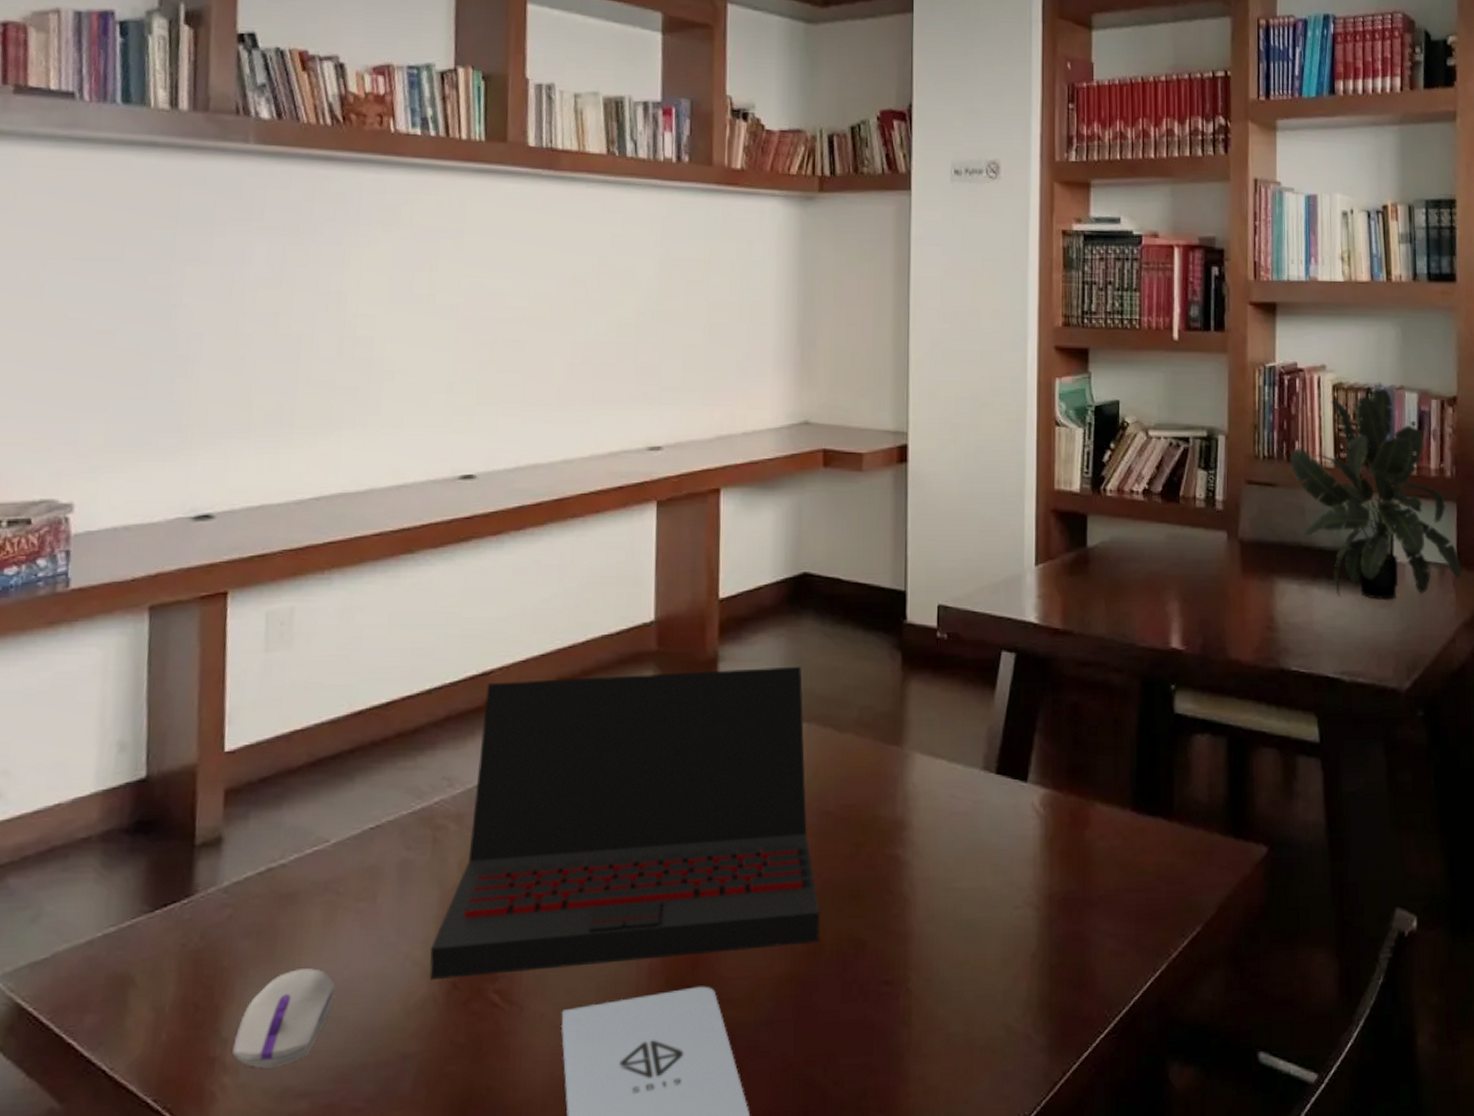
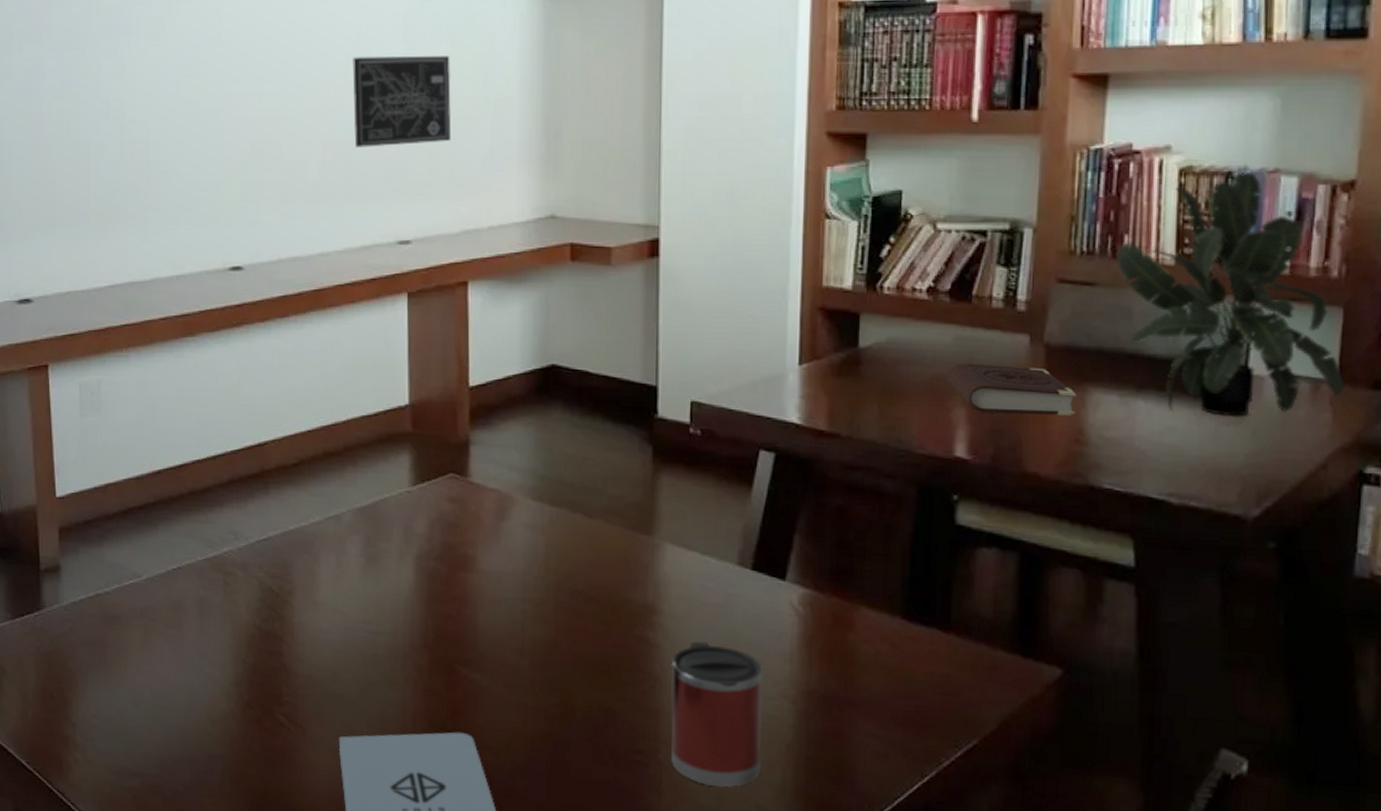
computer mouse: present [232,968,335,1068] -> none [81,676,154,751]
laptop: present [429,666,820,979] -> none [228,453,571,708]
wall art: none [605,258,708,350] -> present [353,55,452,147]
mug: none [920,854,1008,1011] -> present [671,641,762,788]
book: none [1162,559,1266,605] -> present [947,363,1076,416]

